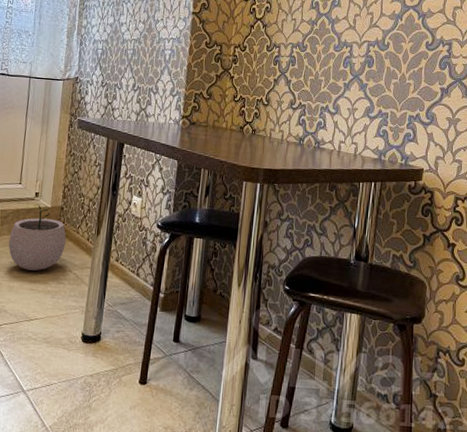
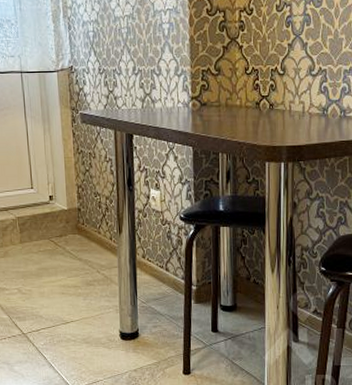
plant pot: present [8,204,67,271] -> none [31,208,89,275]

